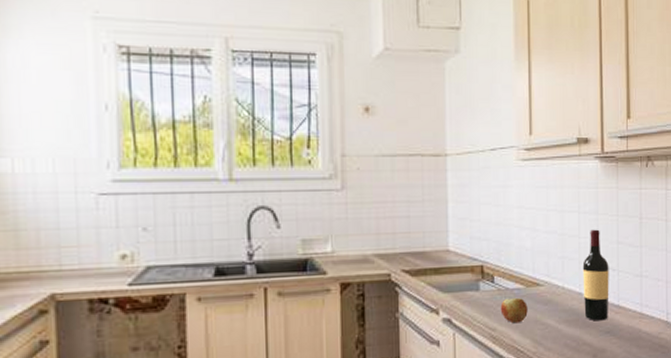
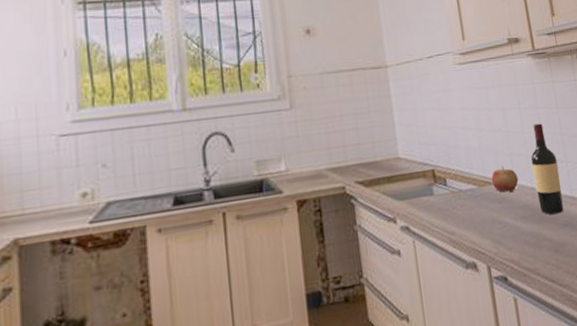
apple: present [500,297,528,324] -> none [456,198,484,225]
apple: none [539,269,567,295] -> present [491,166,519,192]

